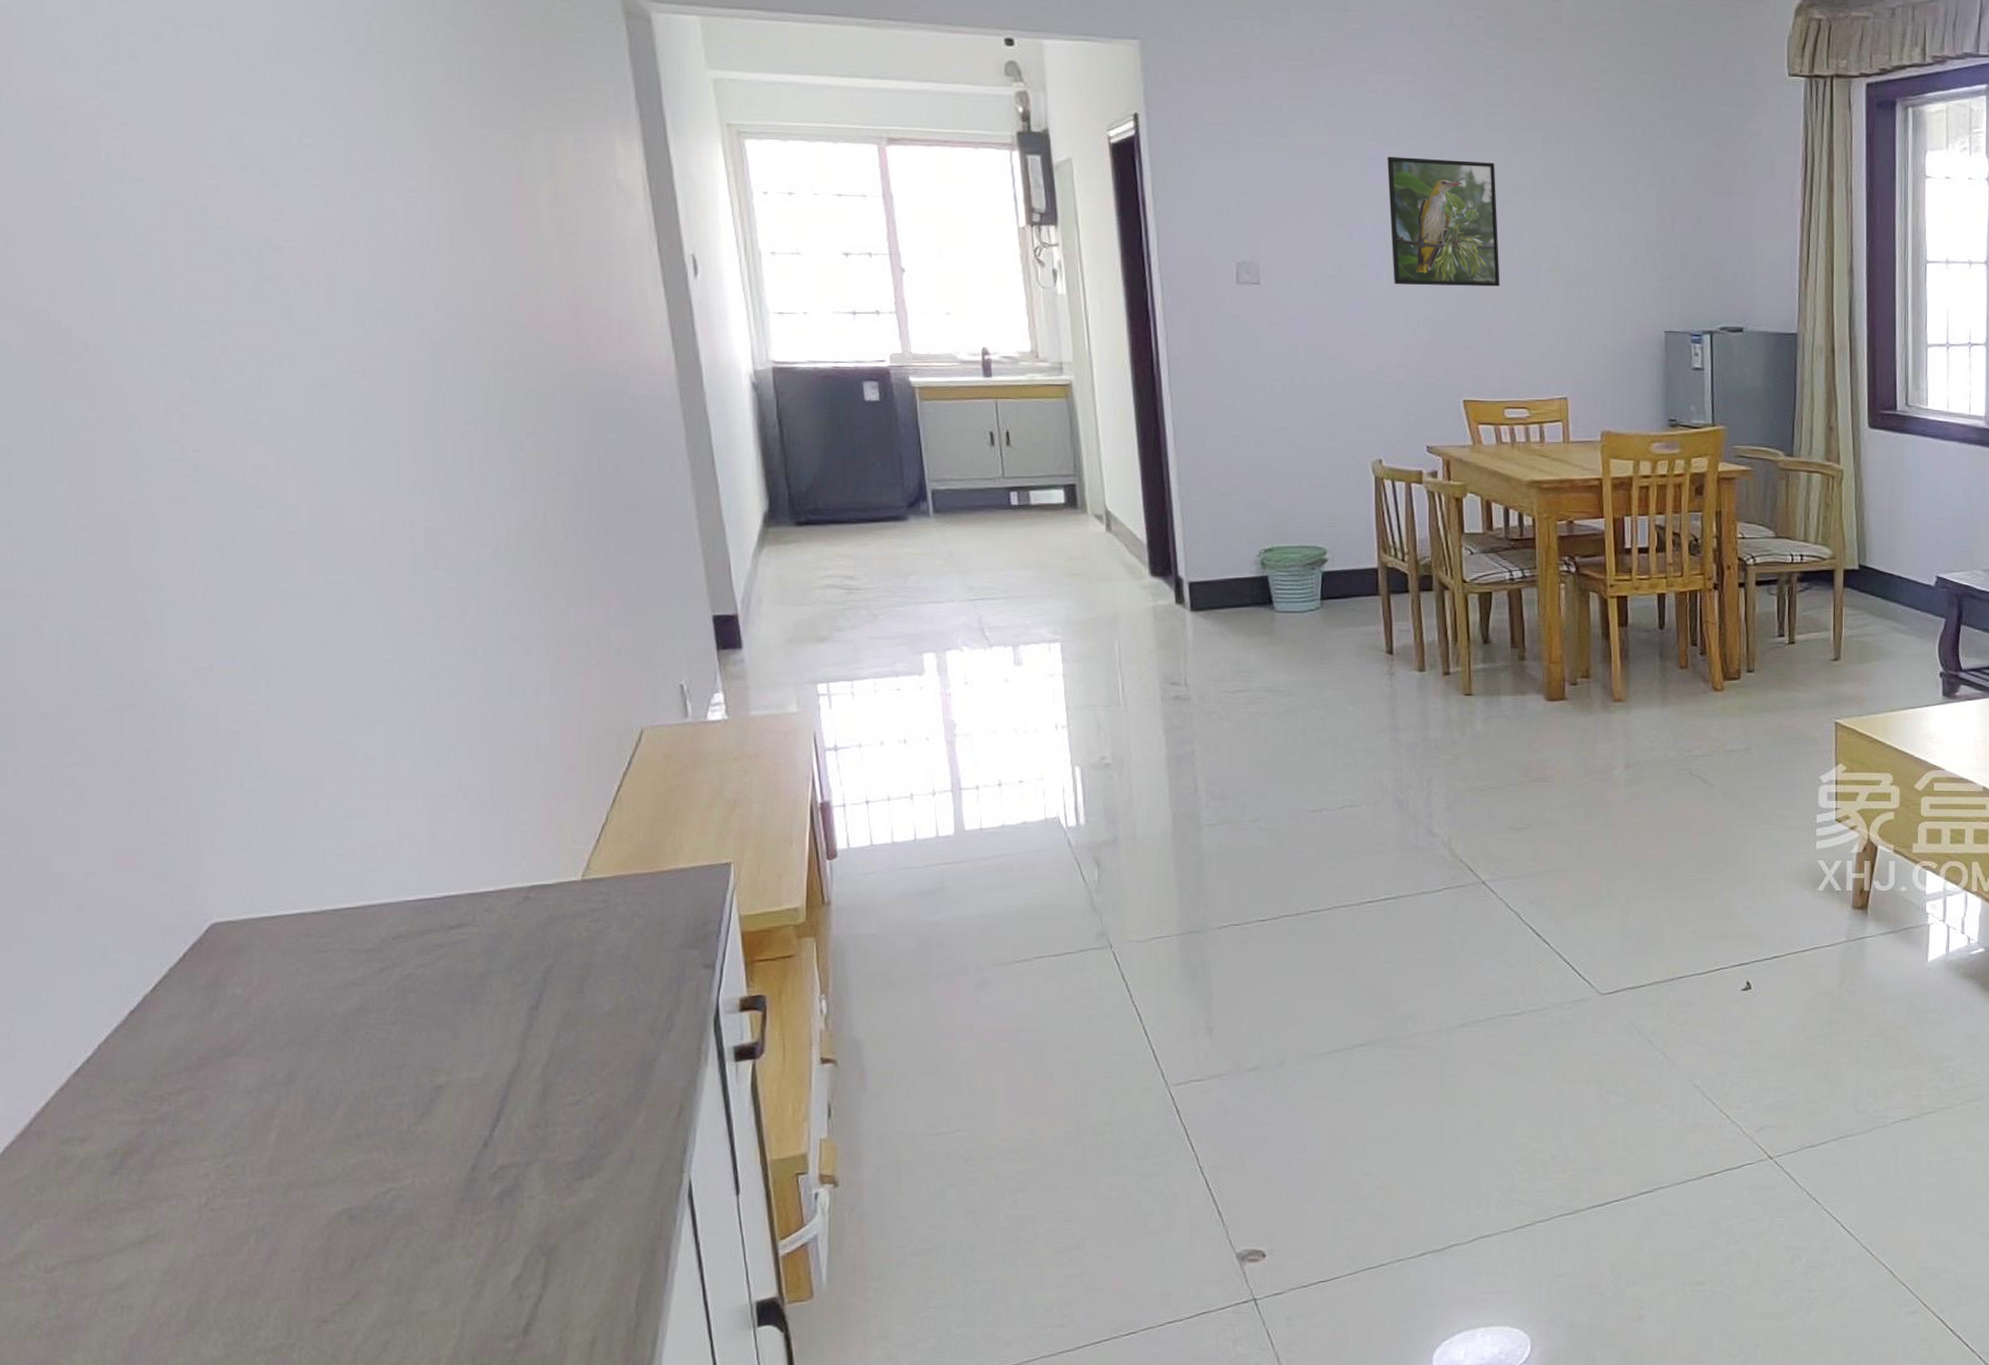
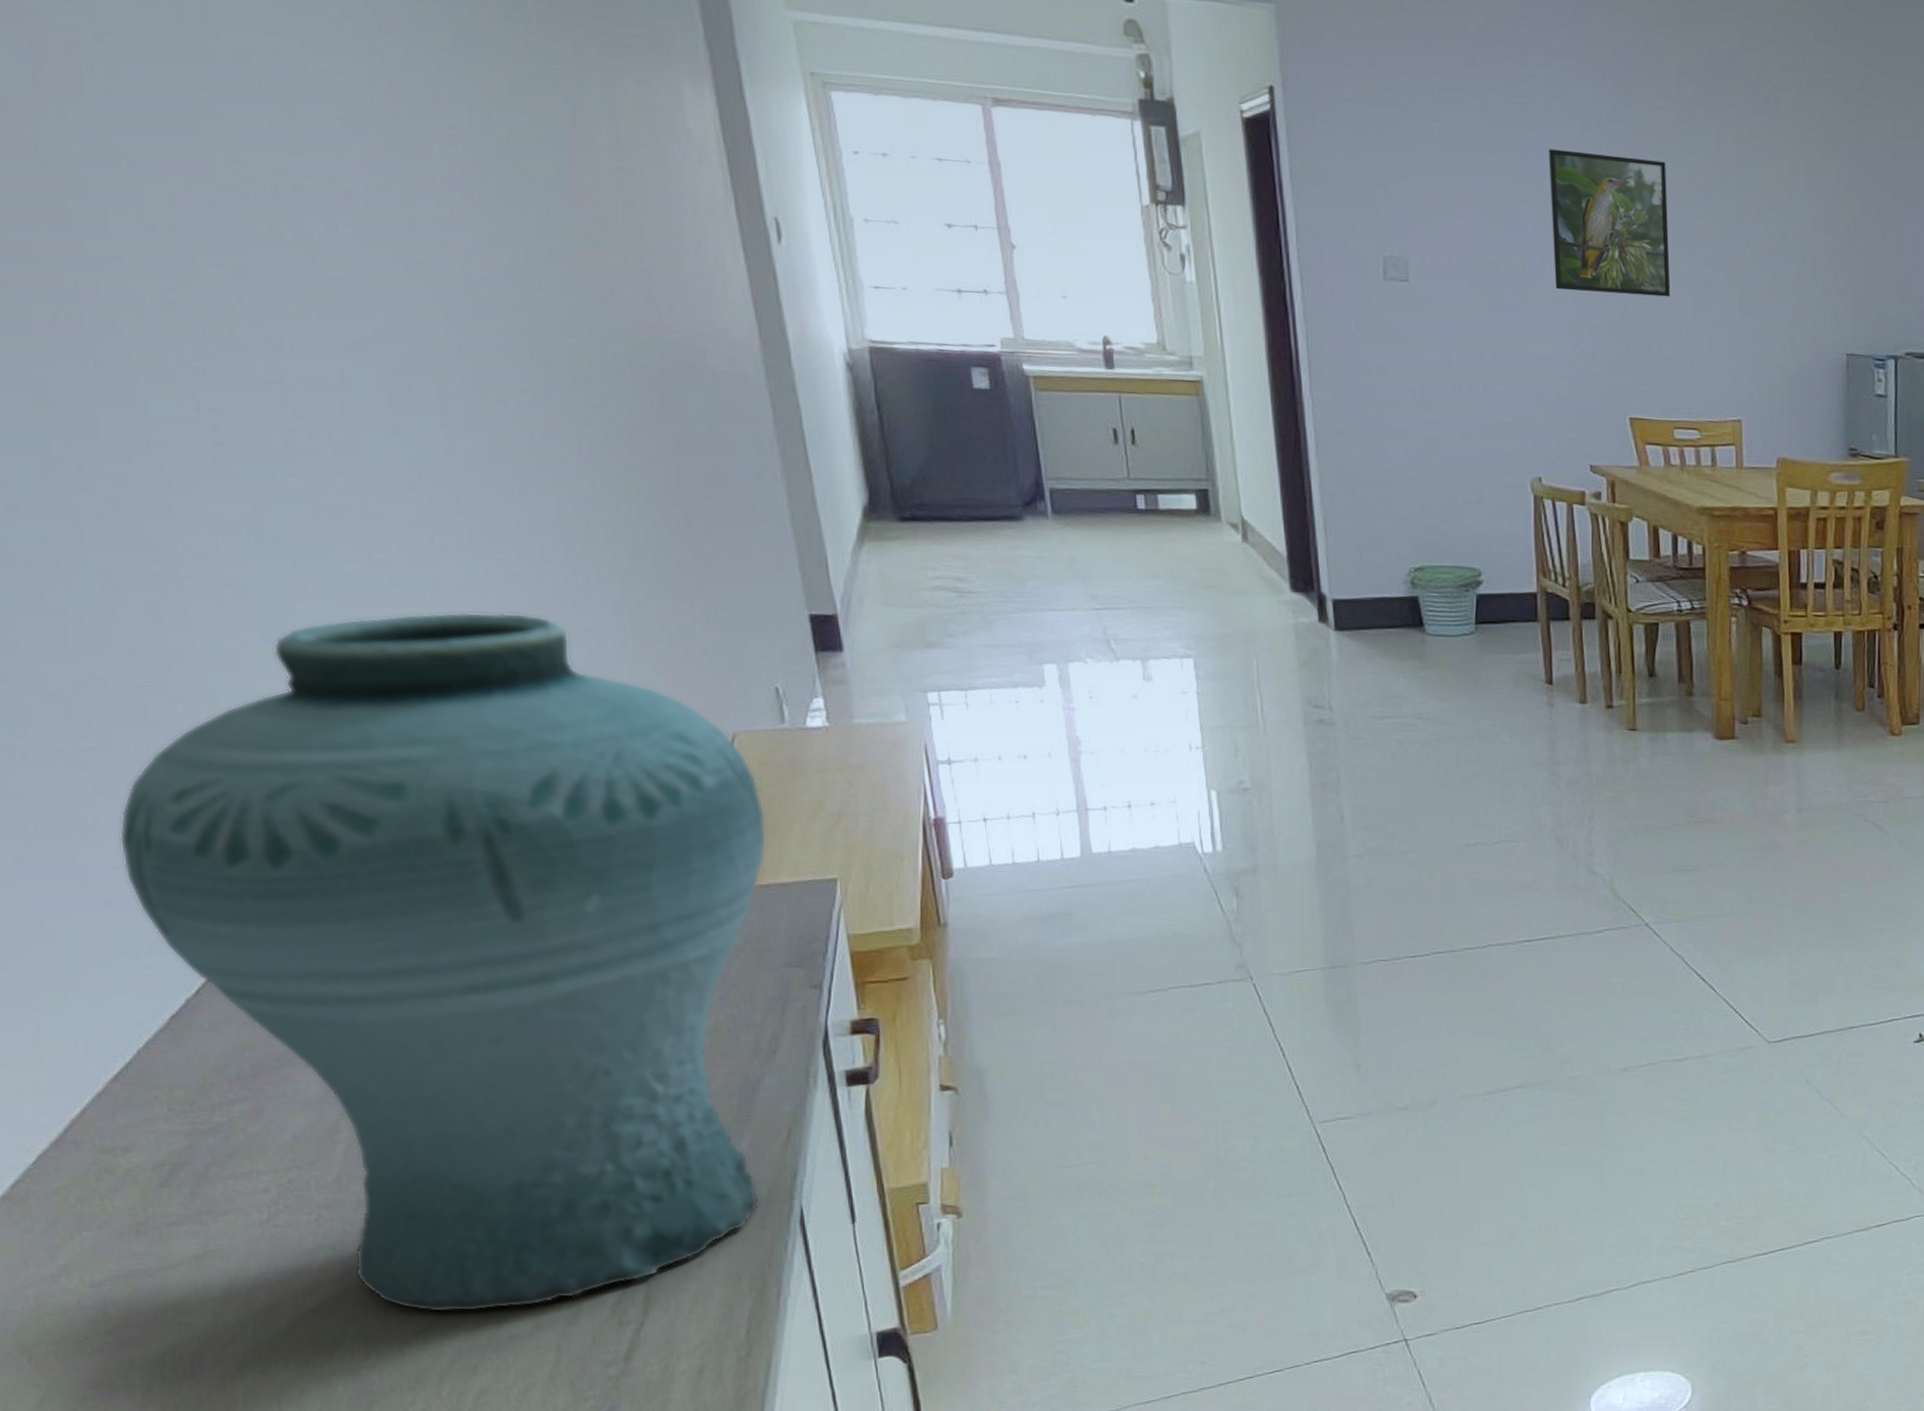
vase: none [93,624,669,1291] -> present [119,612,767,1313]

